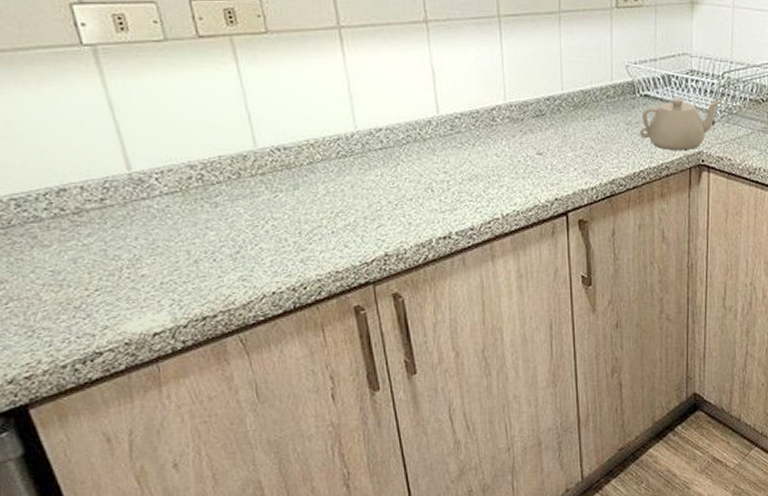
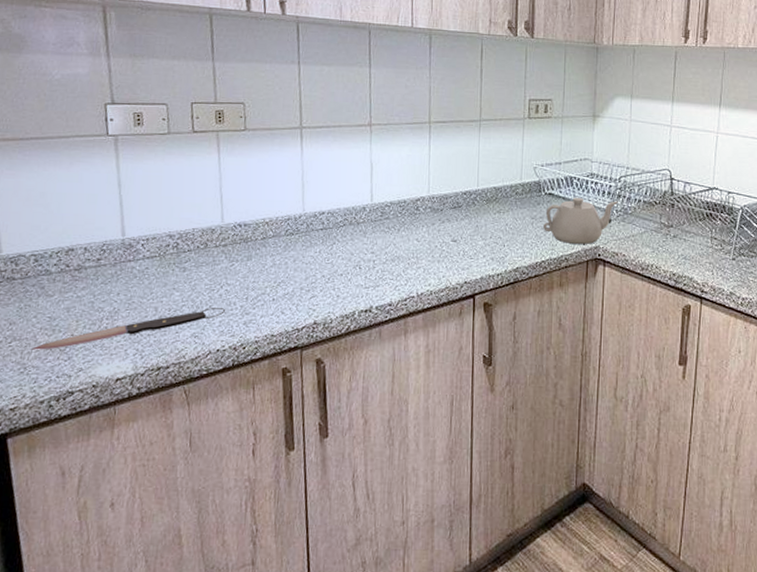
kitchen knife: none [34,245,275,310] -> present [30,307,225,350]

